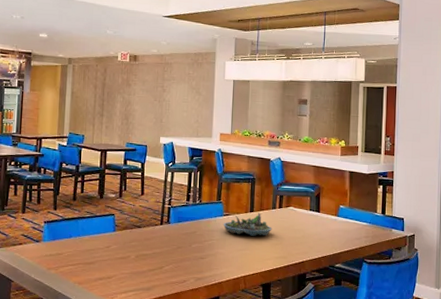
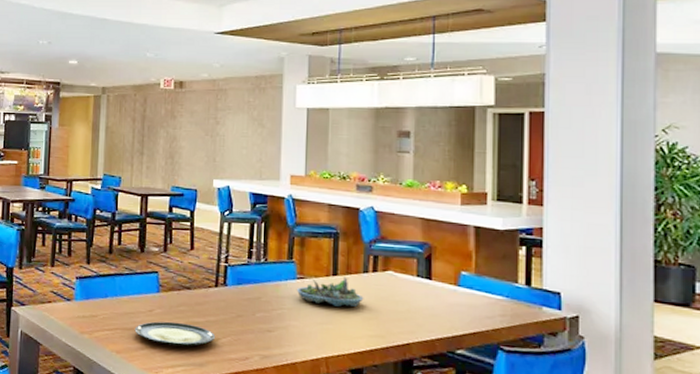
plate: none [94,255,161,275] -> present [134,321,216,346]

